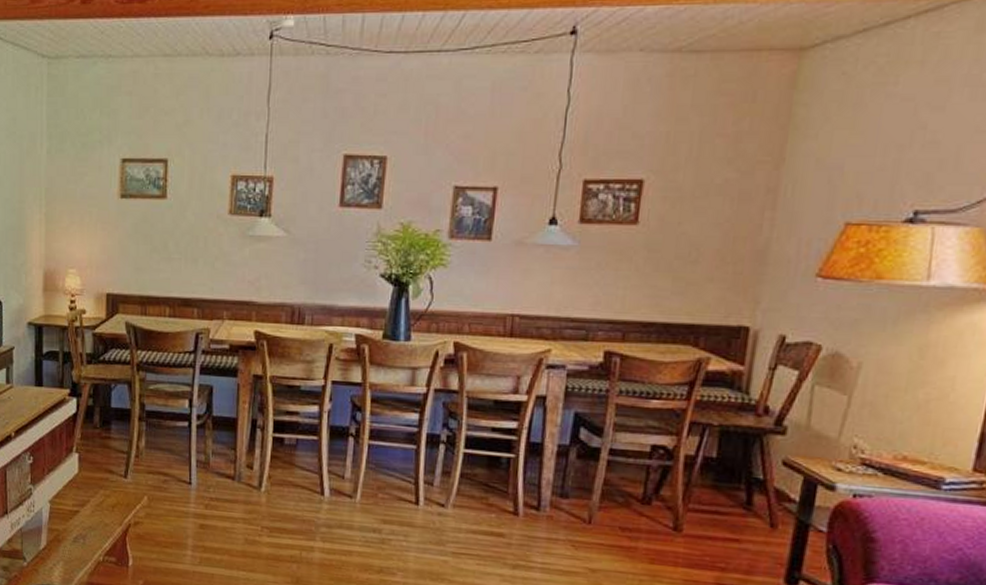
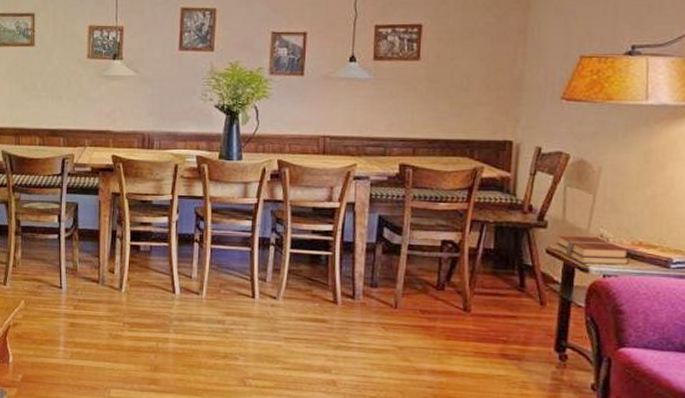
books: none [795,445,889,484] -> present [556,236,629,266]

